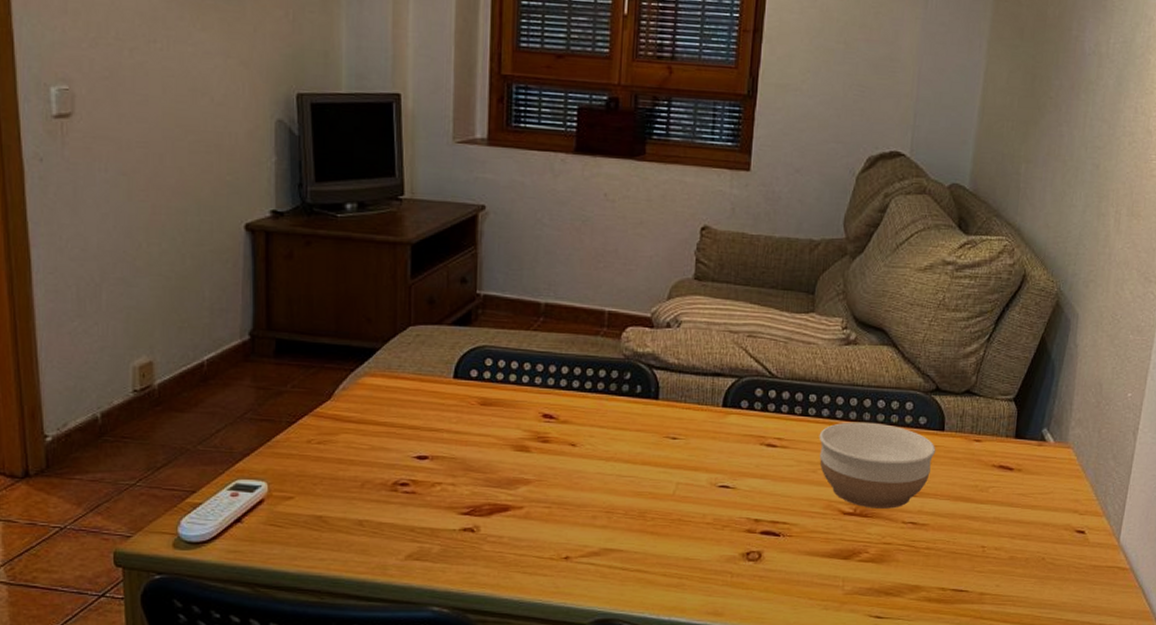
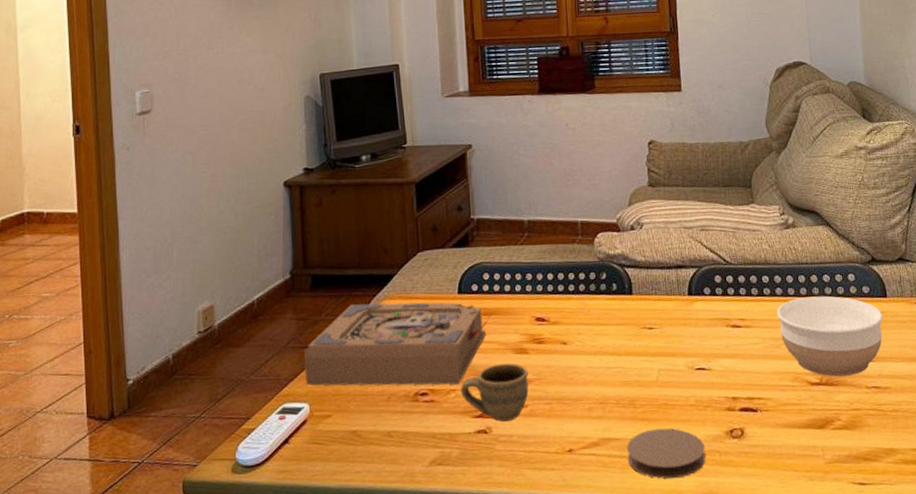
book: none [263,378,494,477] -> present [304,302,493,386]
cup: none [448,460,529,521] -> present [461,363,529,422]
coaster: none [629,543,716,596] -> present [626,427,706,479]

